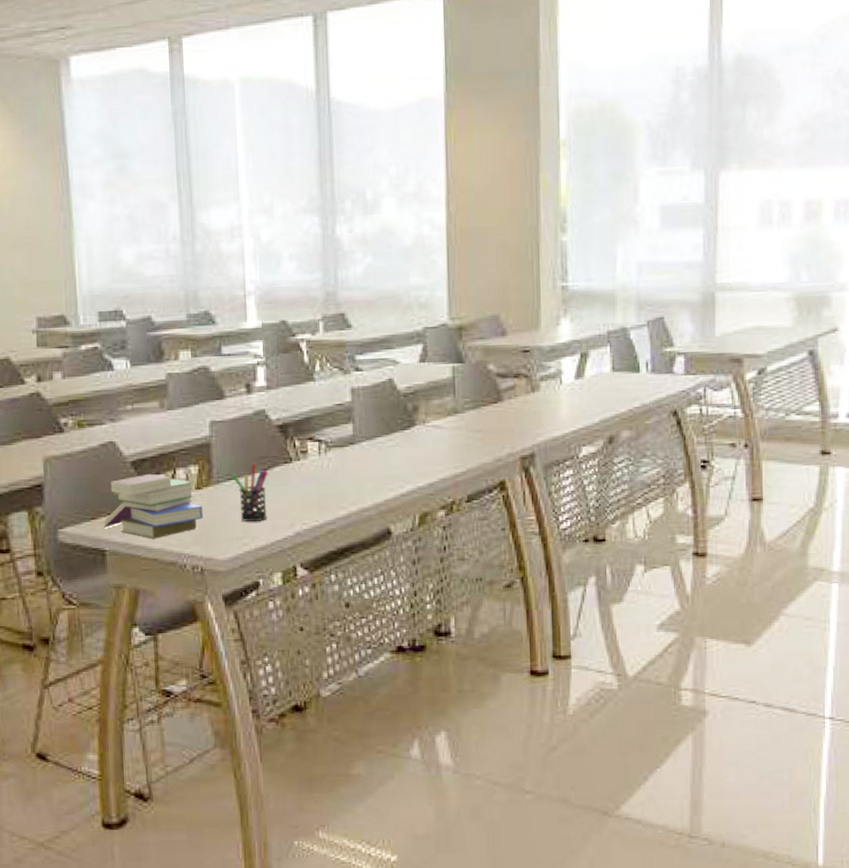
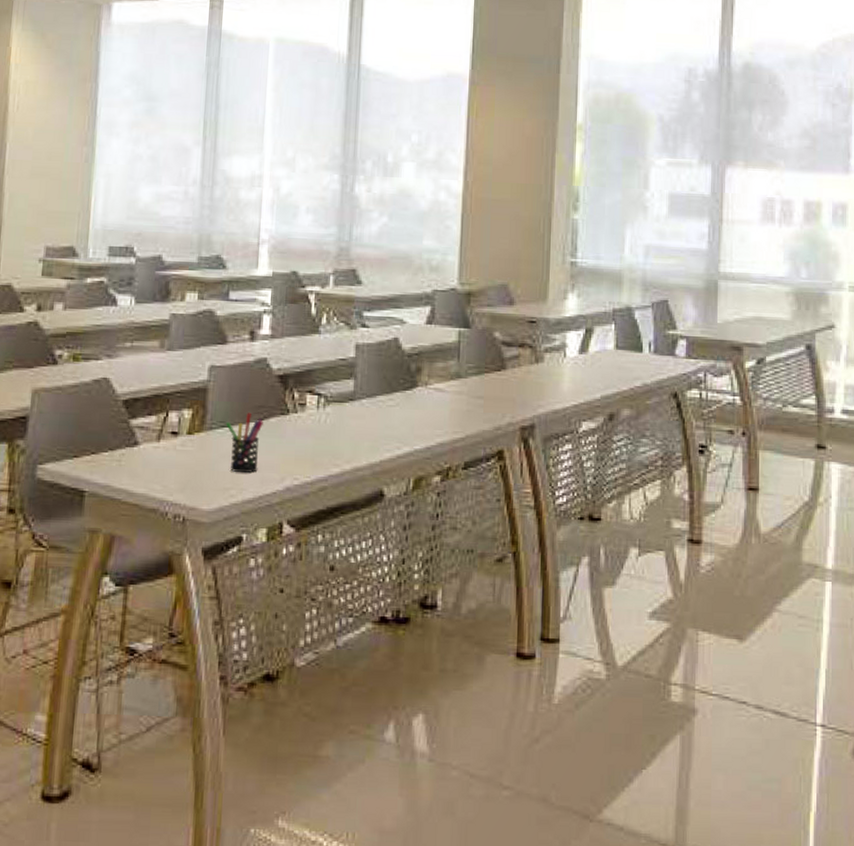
book: present [103,473,203,539] -> none [85,414,192,483]

